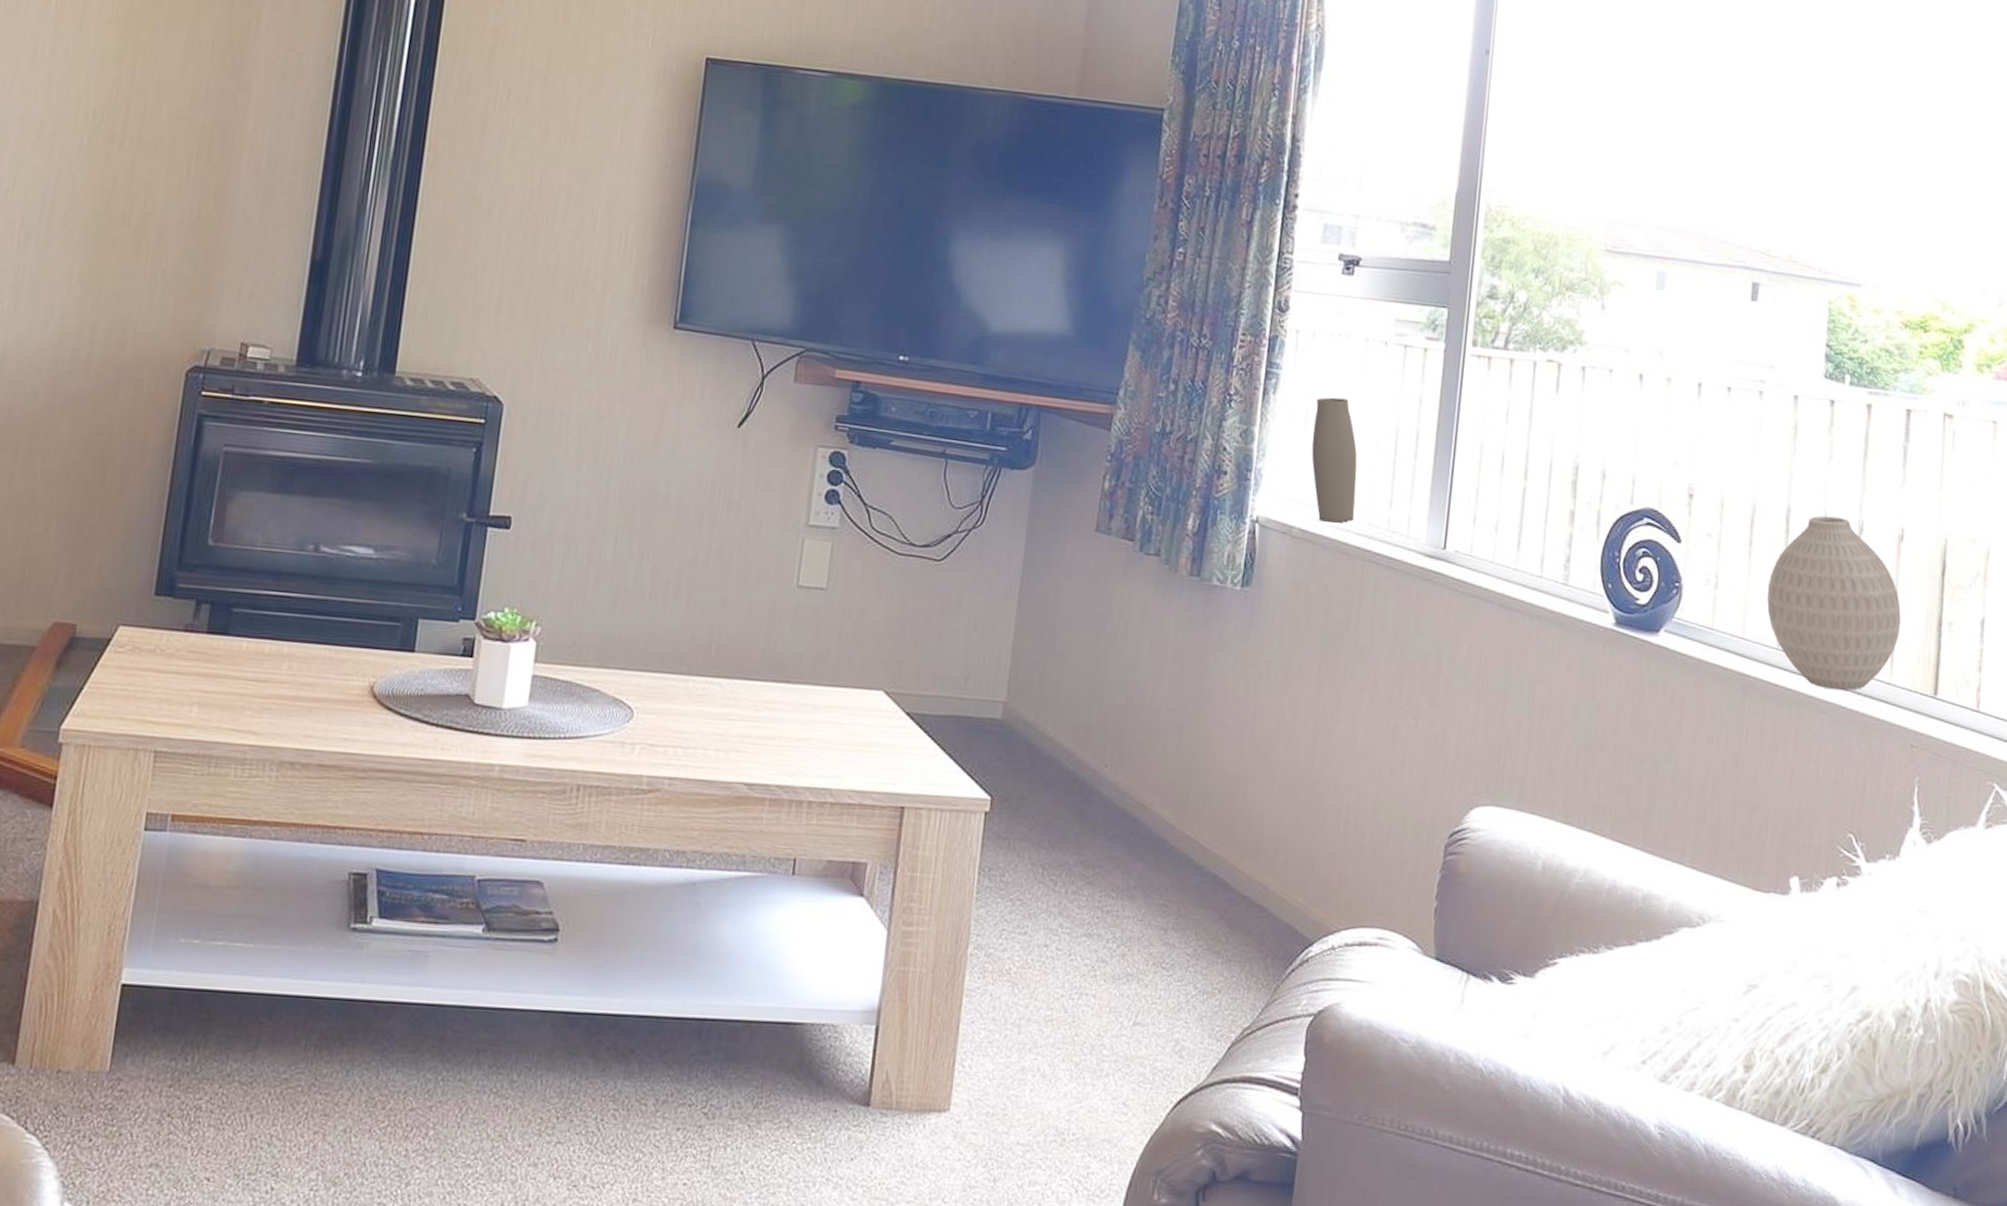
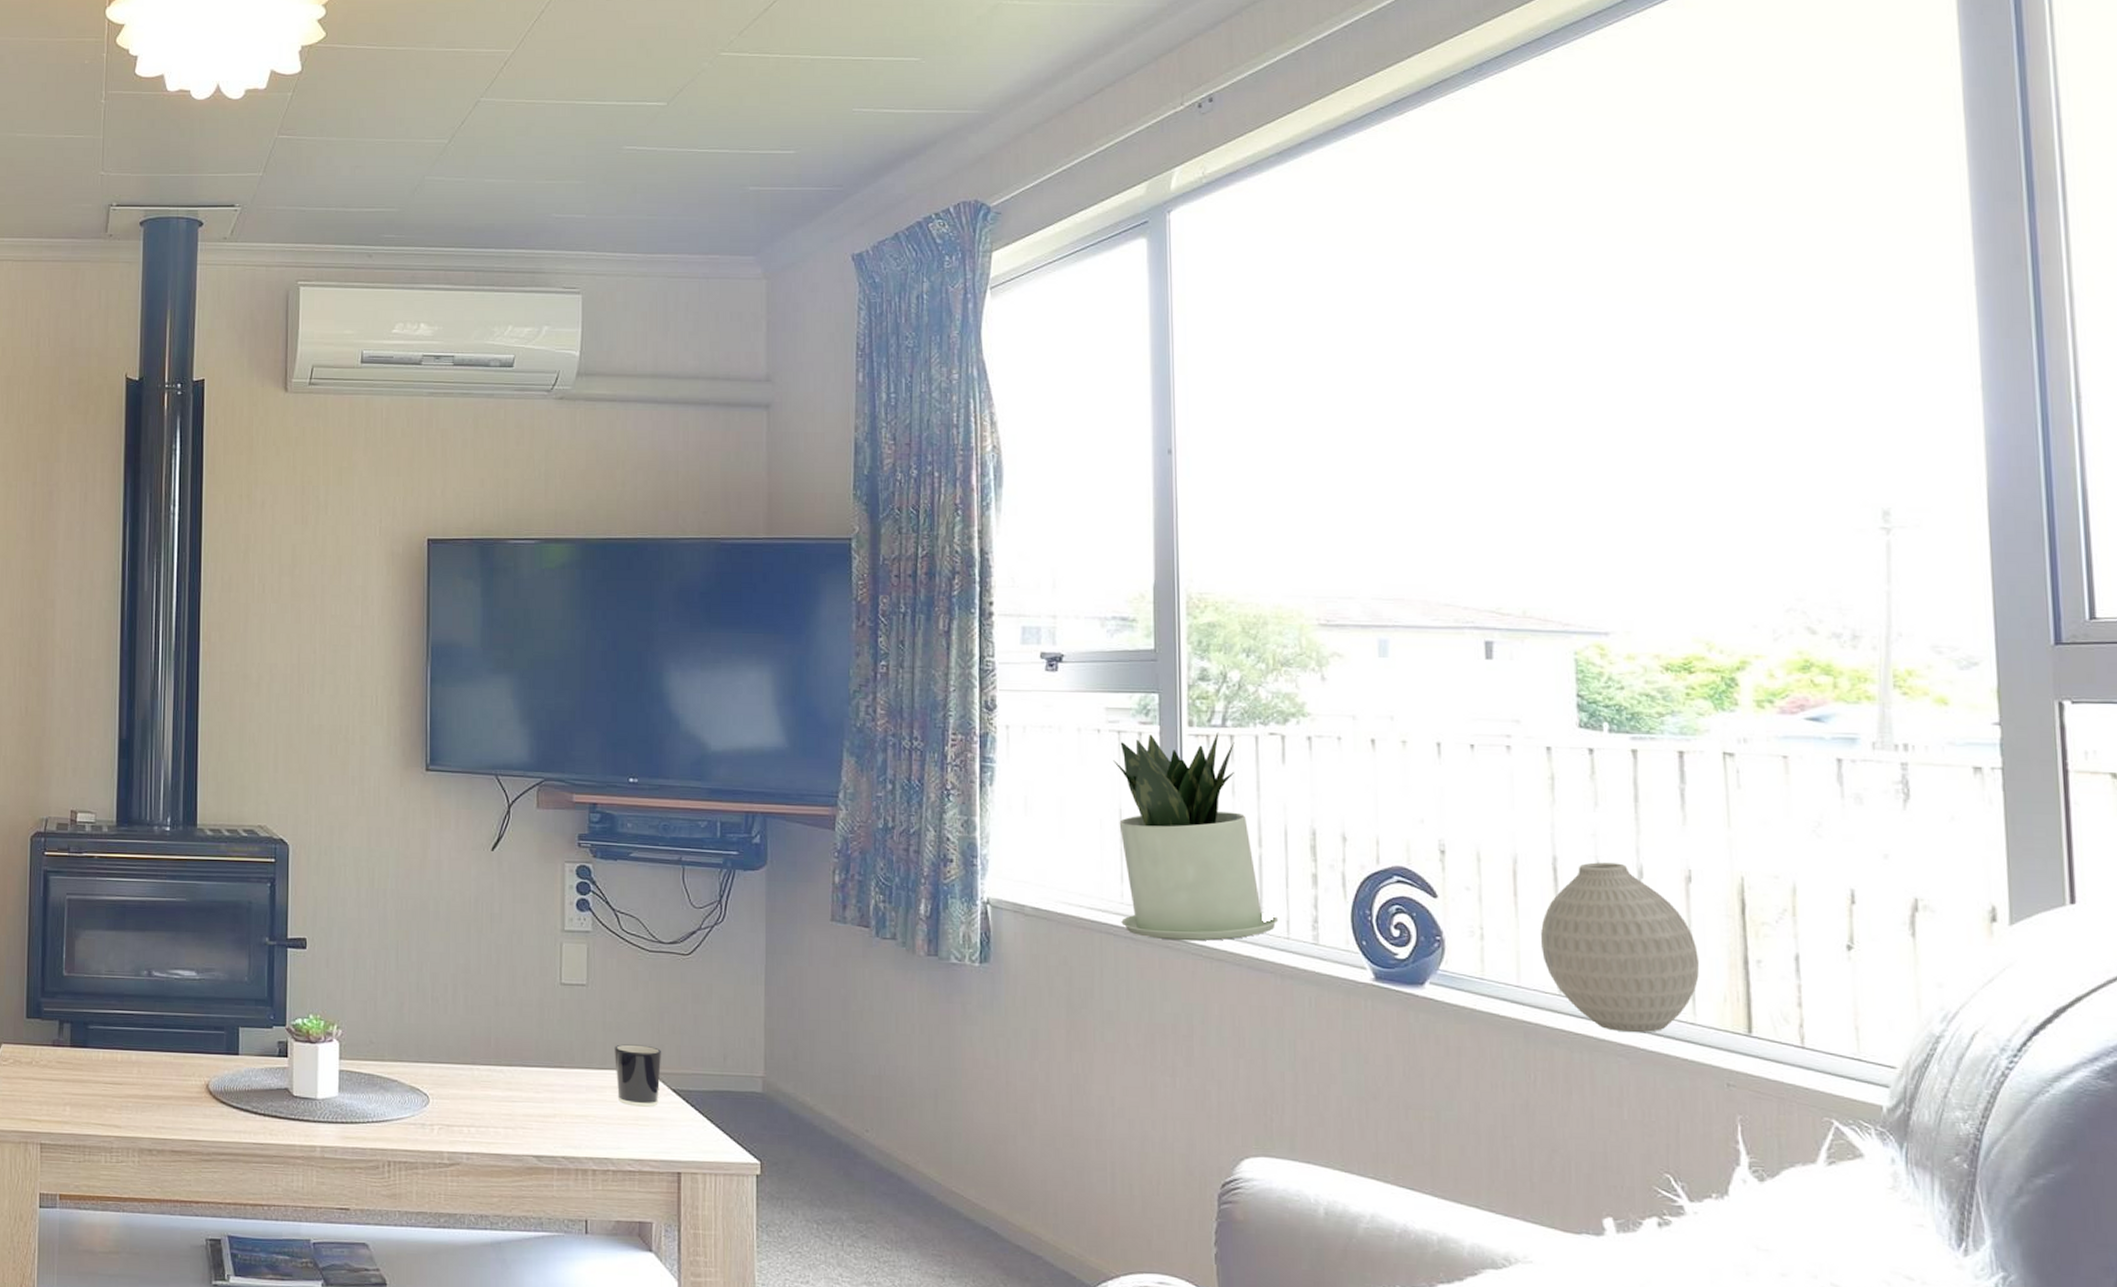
mug: none [845,658,900,732] -> present [615,1044,662,1107]
vase: present [1311,397,1357,523] -> none [1034,784,1086,900]
planter: none [1385,352,1534,576] -> present [1113,733,1279,941]

